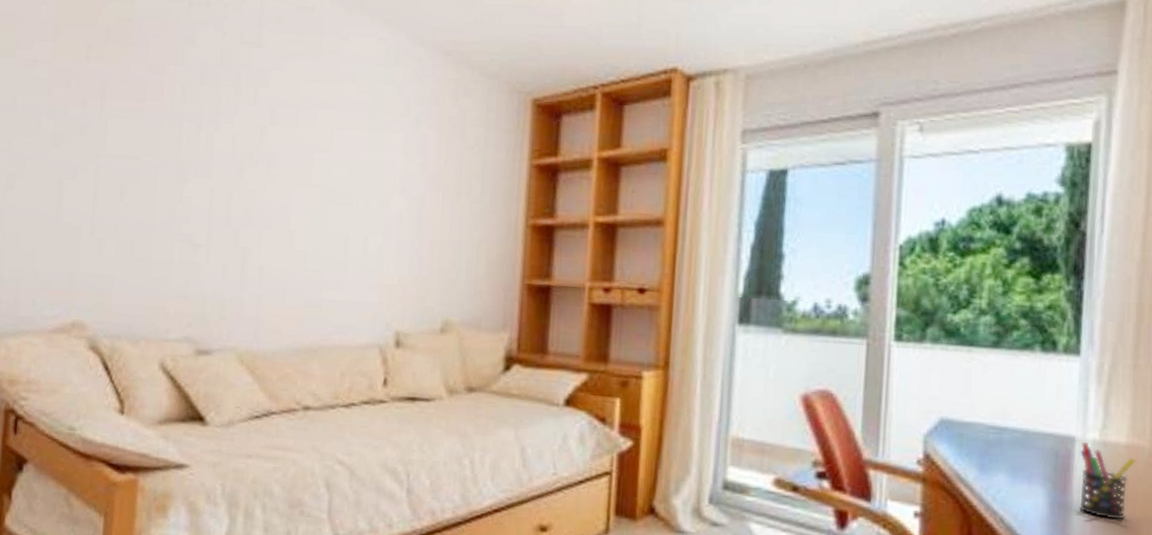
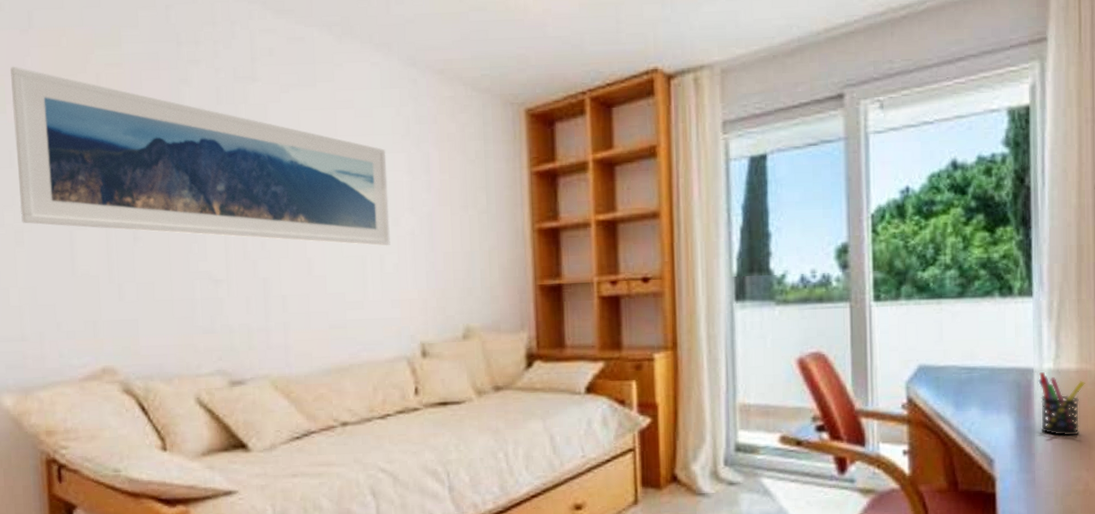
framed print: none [15,13,383,227] -> present [10,66,390,246]

